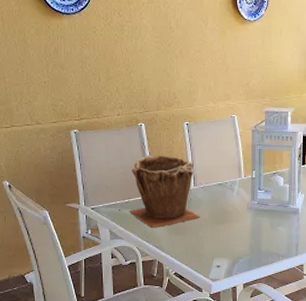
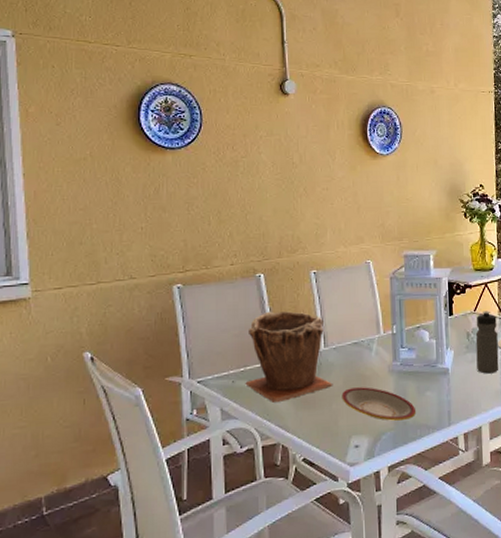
plate: none [207,220,269,248] -> present [341,387,417,421]

